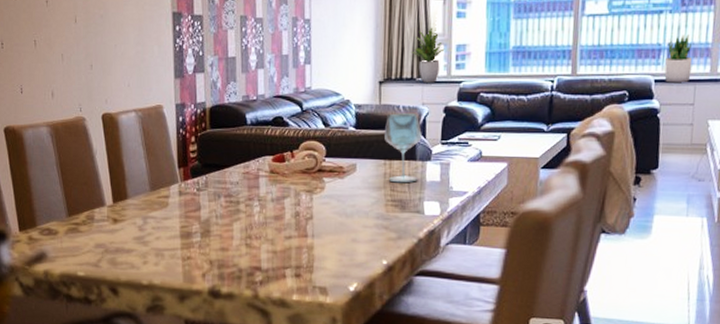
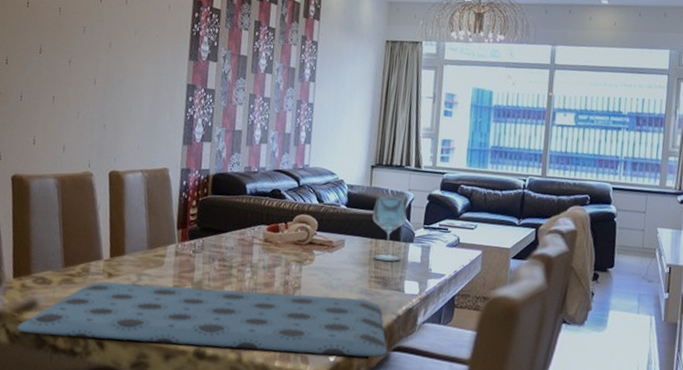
placemat: none [30,224,411,286] -> present [17,281,388,358]
potted plant: present [411,27,445,83] -> none [402,122,432,172]
planter: present [664,34,693,83] -> none [621,150,645,193]

